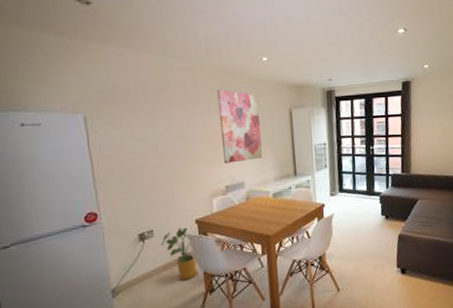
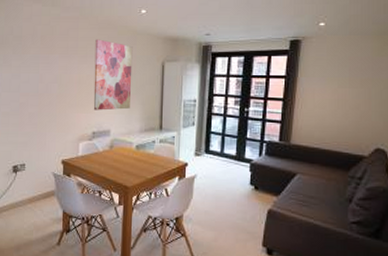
house plant: present [160,227,198,280] -> none [29,165,58,215]

